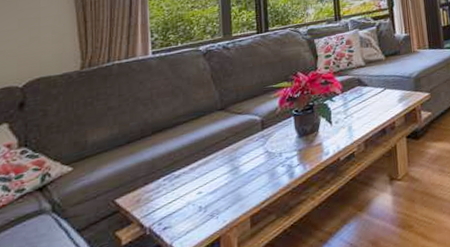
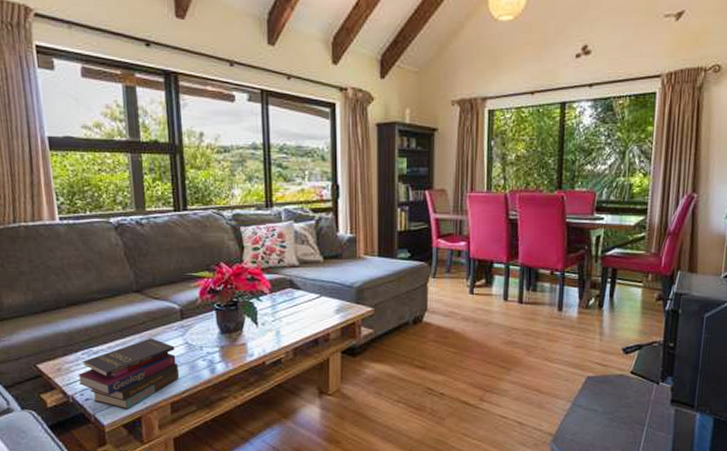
books: none [157,152,260,232] -> present [77,338,180,410]

